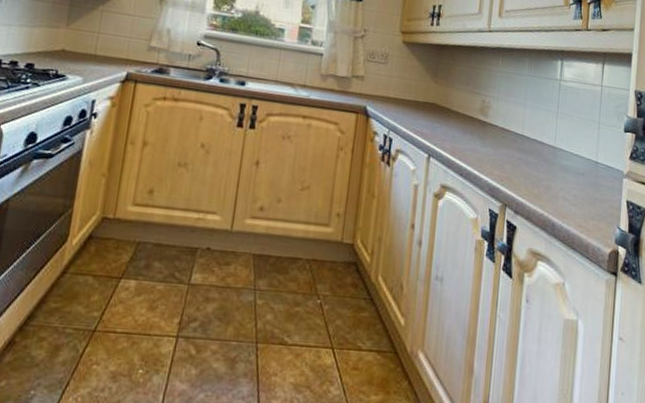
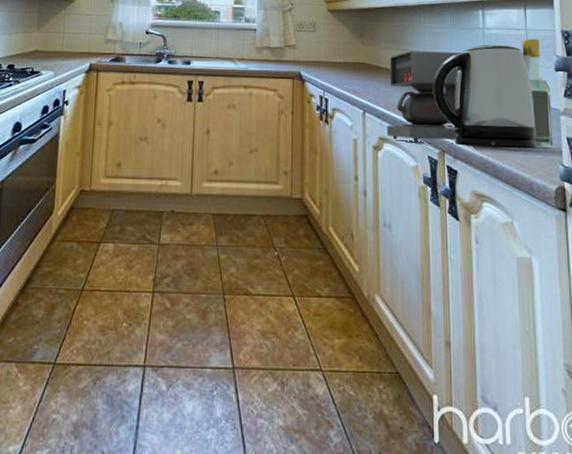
coffee maker: none [450,95,537,194] -> present [387,51,463,142]
kettle: none [502,96,603,210] -> present [433,44,537,149]
bottle: none [594,95,618,210] -> present [522,38,553,147]

